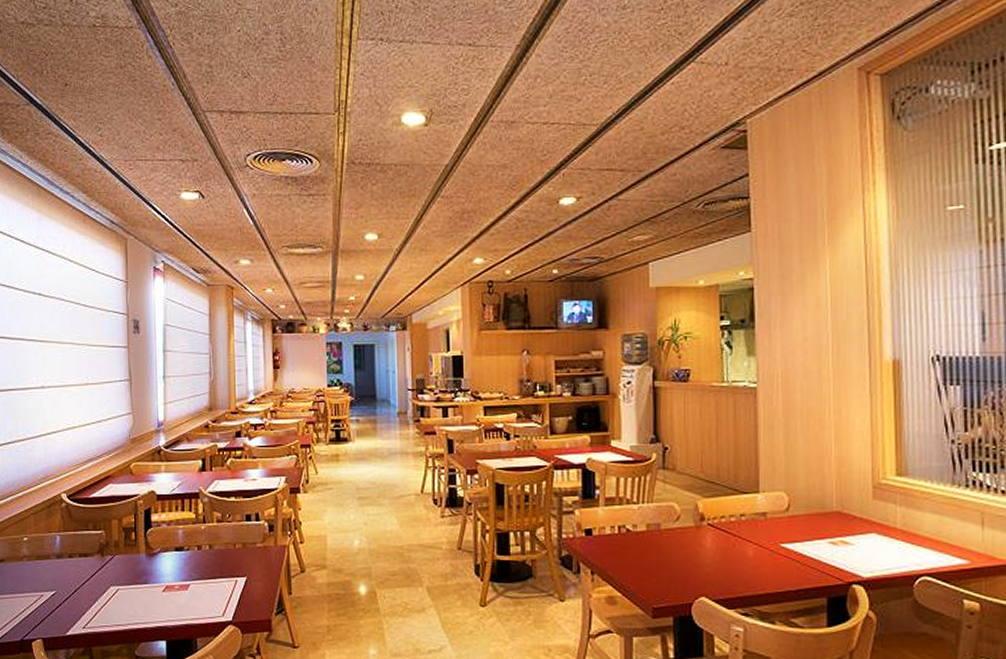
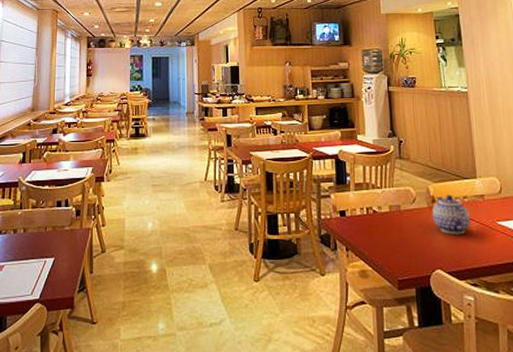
teapot: none [699,511,746,558] -> present [432,194,470,234]

